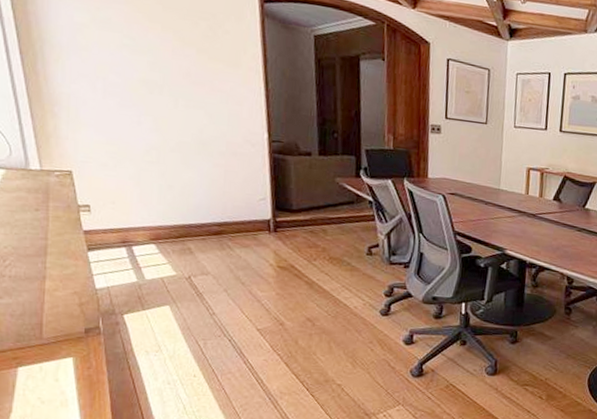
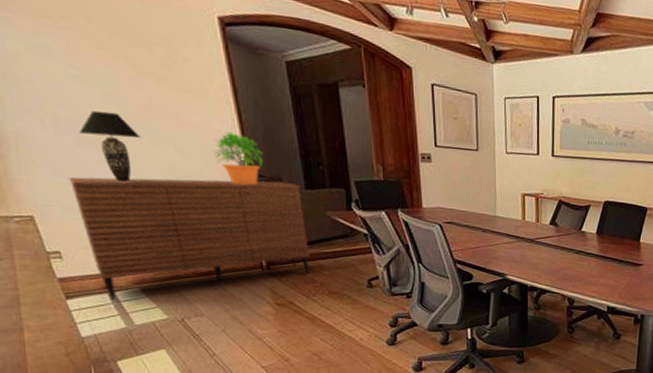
sideboard: none [107,136,316,255] -> present [68,177,311,301]
table lamp: none [123,76,177,143] -> present [79,110,141,182]
potted plant: none [238,98,283,150] -> present [212,131,263,186]

